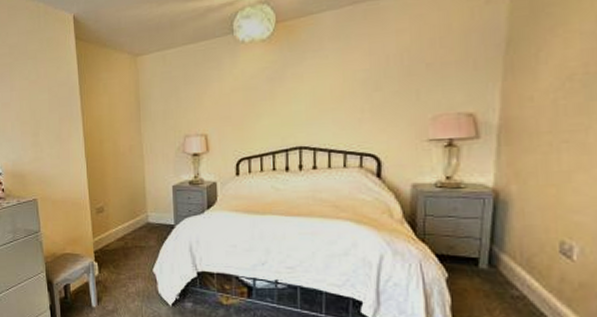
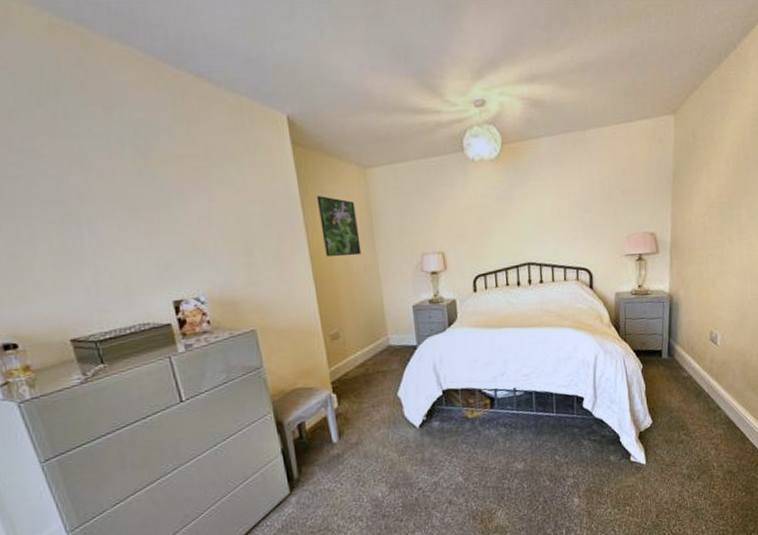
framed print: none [92,83,128,138] -> present [316,196,362,257]

